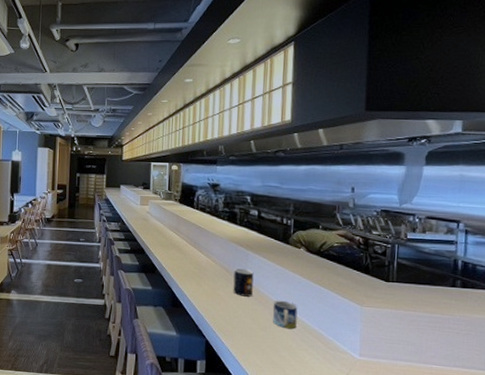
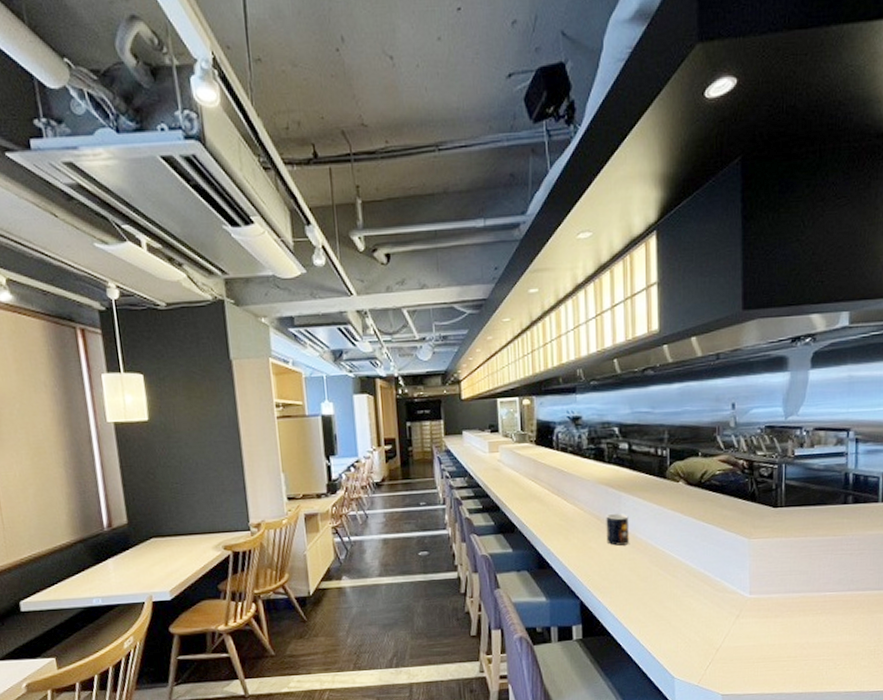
mug: present [273,300,298,329] -> none [652,544,680,576]

